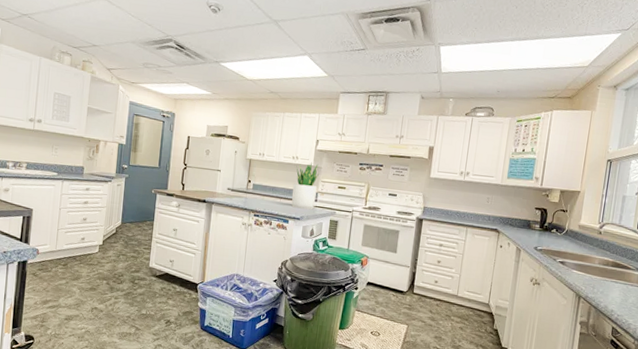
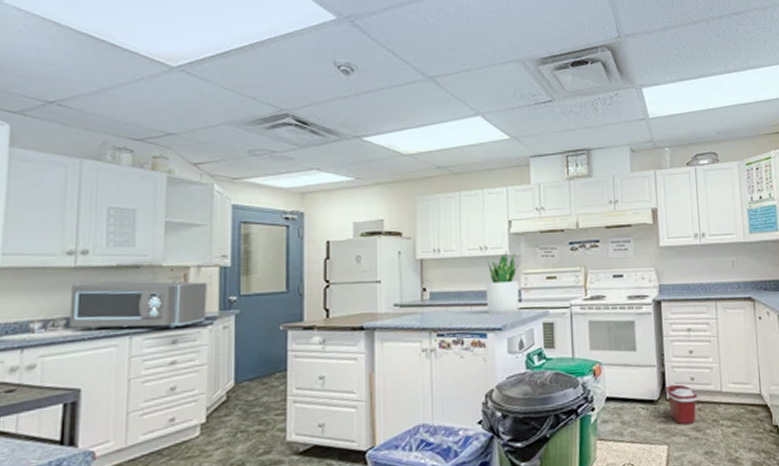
microwave: none [29,141,110,181] -> present [70,281,207,331]
bucket: none [413,282,439,315] -> present [665,384,699,425]

